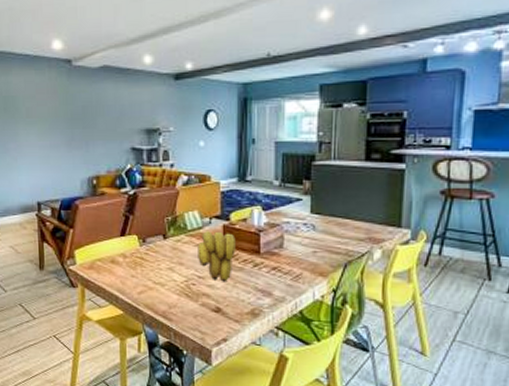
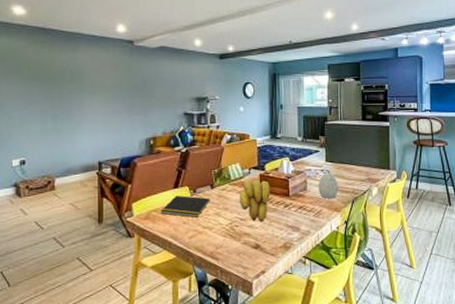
notepad: none [106,245,162,271] -> present [160,196,210,218]
decorative egg: none [298,227,326,260] -> present [318,172,338,199]

